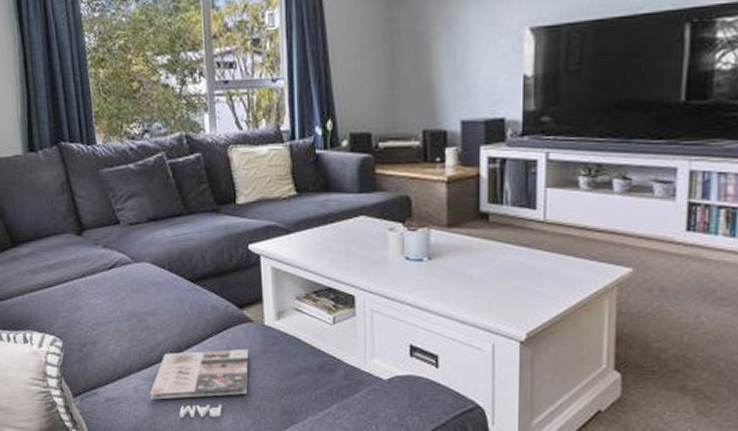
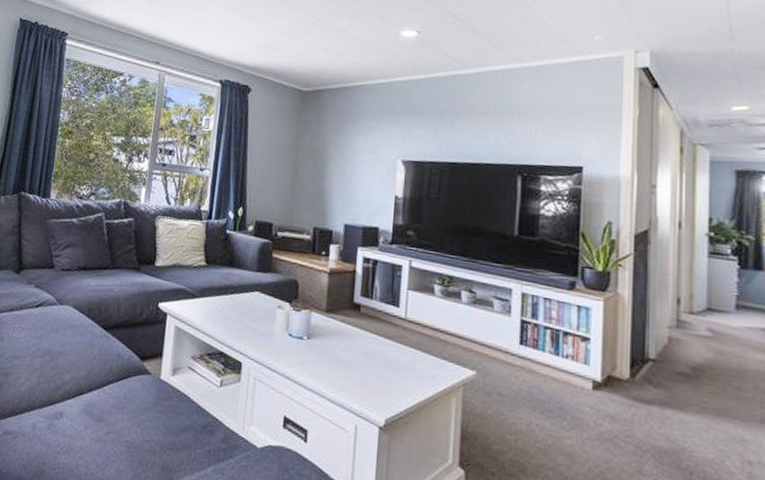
magazine: present [149,348,249,418] -> none [44,393,143,465]

